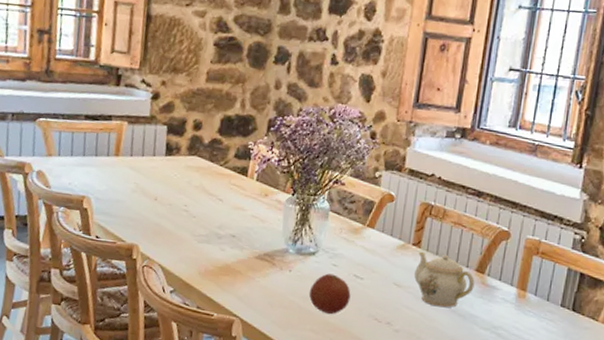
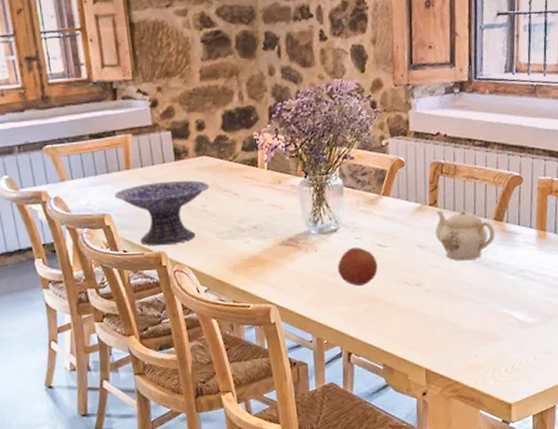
decorative bowl: none [98,173,196,239] -> present [114,180,210,246]

